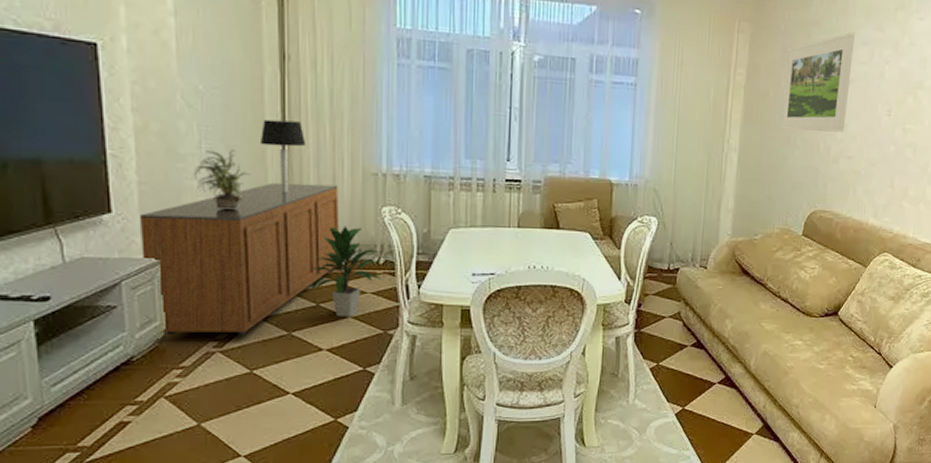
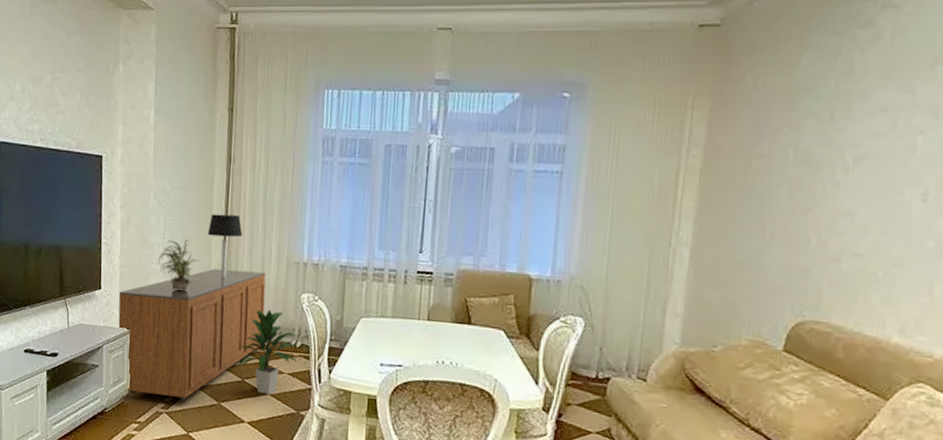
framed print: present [780,32,855,132] -> none [750,98,866,223]

